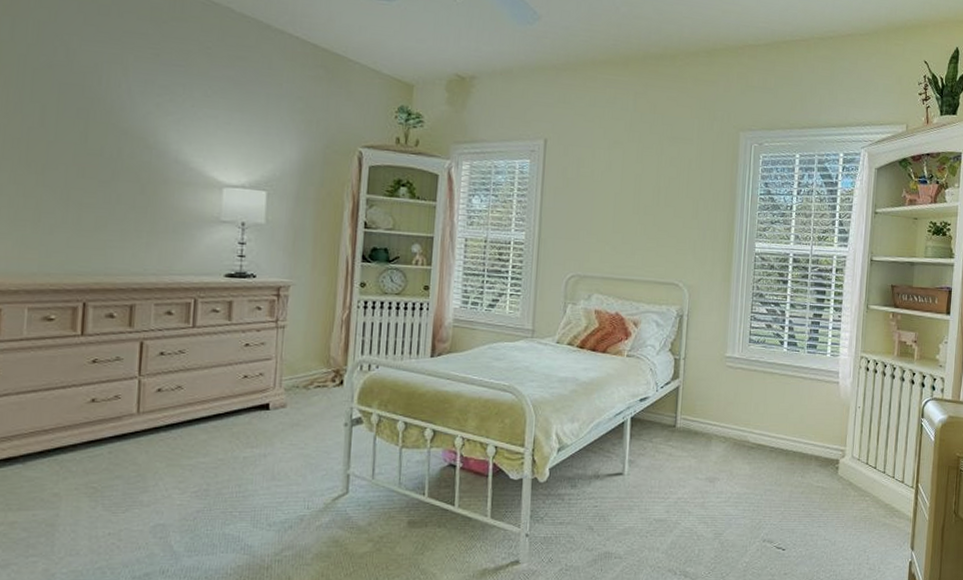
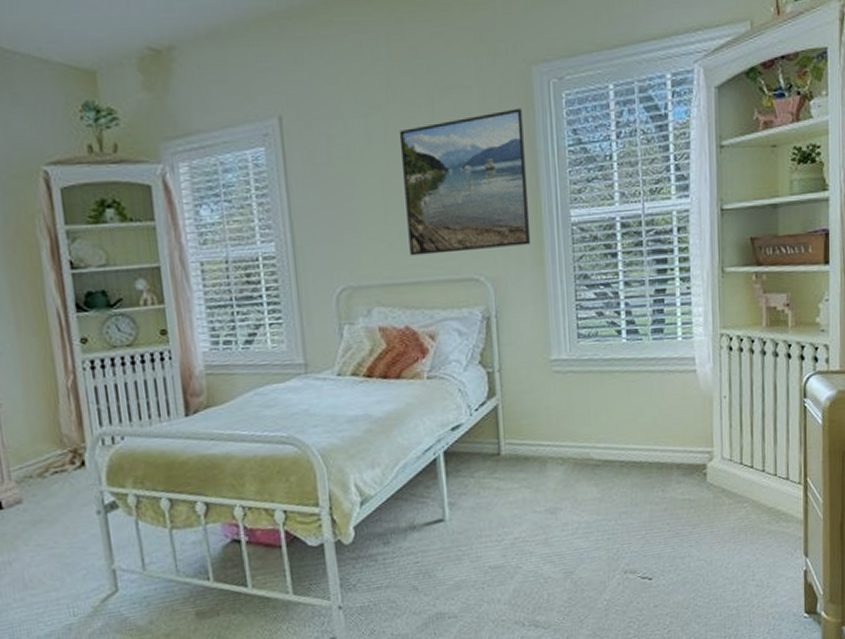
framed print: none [628,160,728,264] -> present [399,108,531,256]

